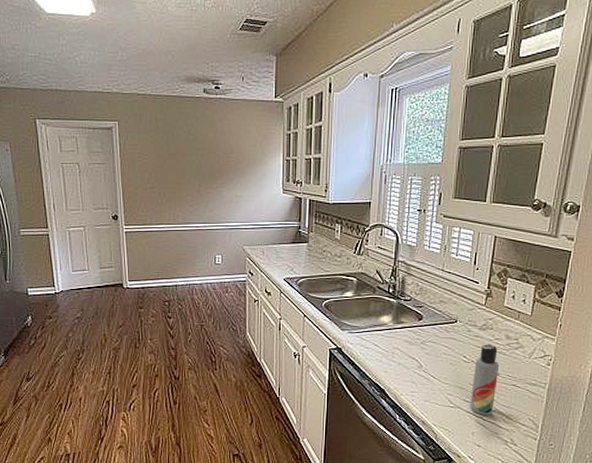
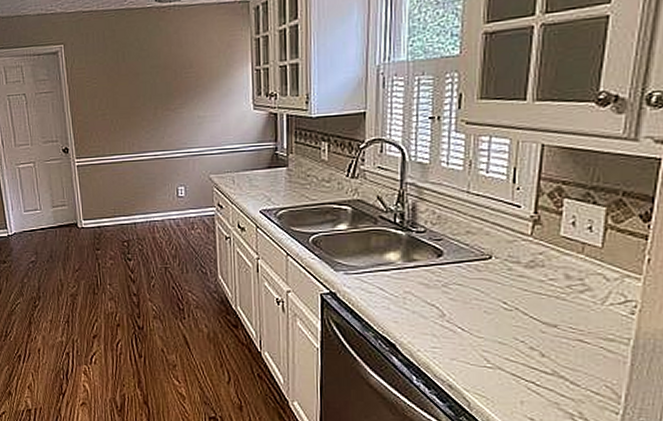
lotion bottle: present [470,344,500,415] -> none [516,286,557,379]

